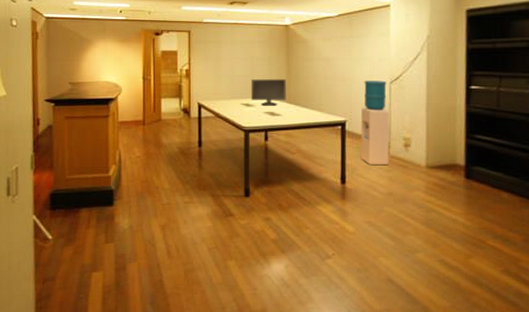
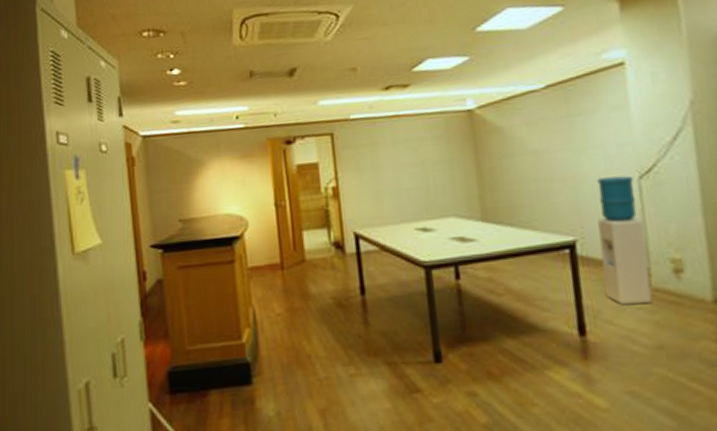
computer monitor: present [250,78,286,106] -> none [425,186,481,229]

